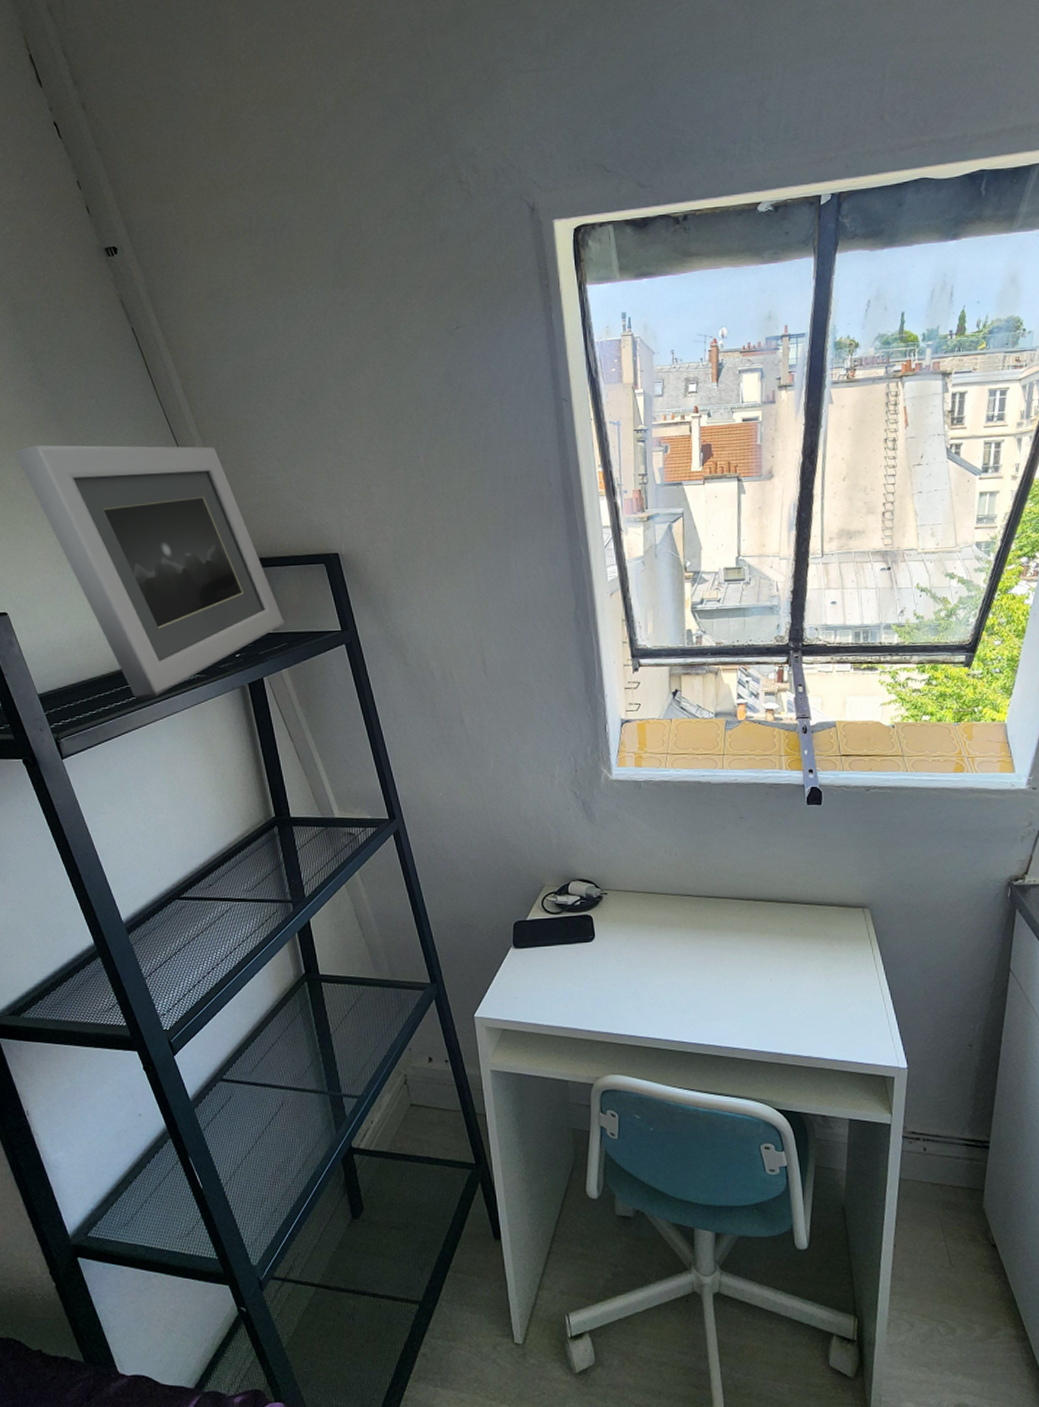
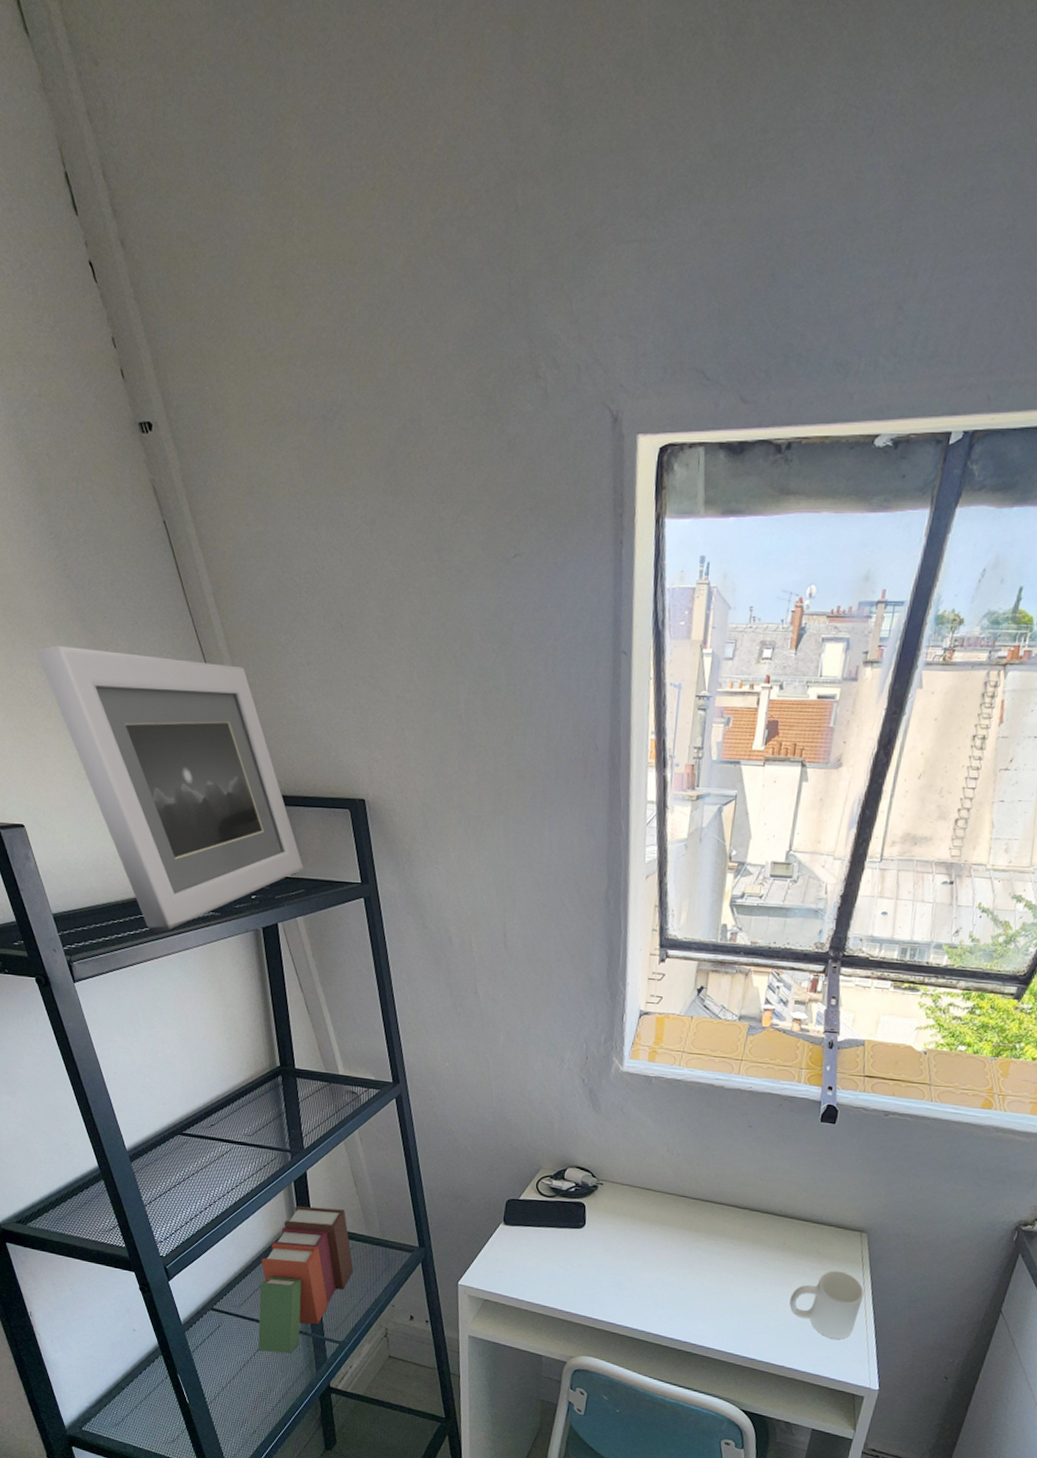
books: none [270,955,366,1118] -> present [258,1205,354,1354]
mug: none [806,950,876,1022] -> present [789,1270,864,1340]

